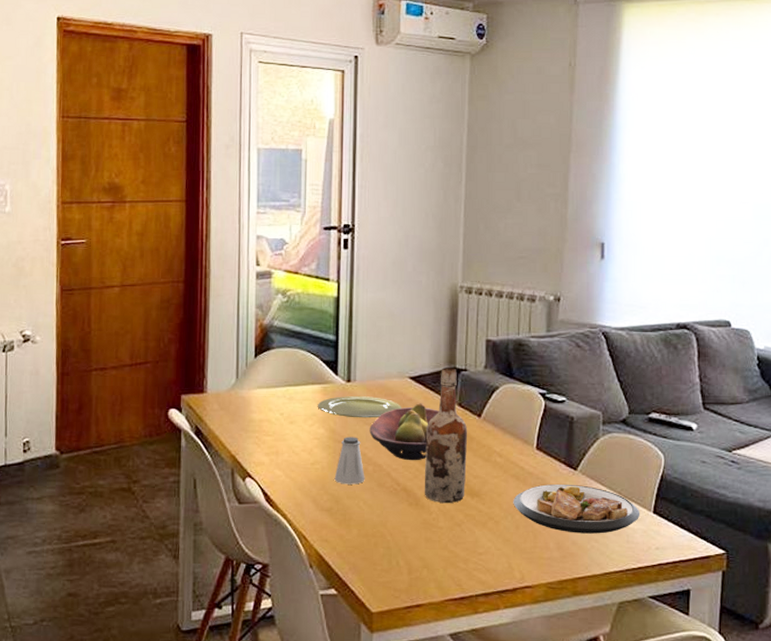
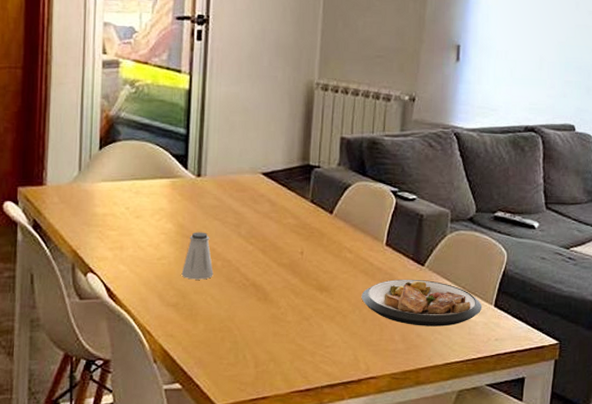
plate: present [318,396,402,418] -> none [166,191,253,214]
fruit bowl: present [369,403,439,461] -> none [219,199,291,257]
wine bottle: present [425,368,468,503] -> none [274,164,319,298]

